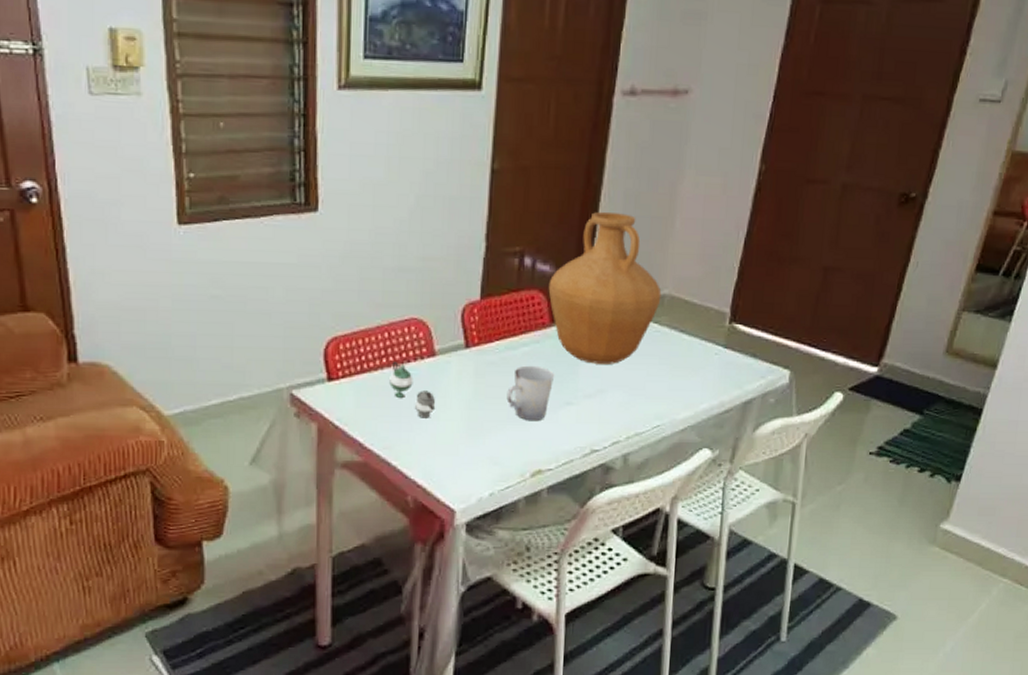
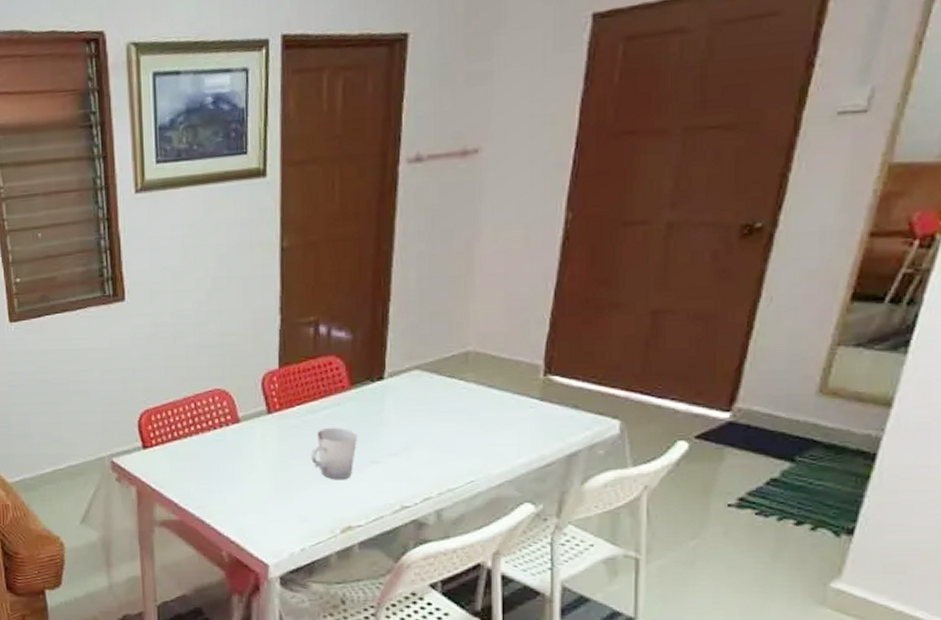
teapot: present [389,361,436,418] -> none [198,428,243,480]
vase: present [548,212,662,364] -> none [345,276,465,423]

